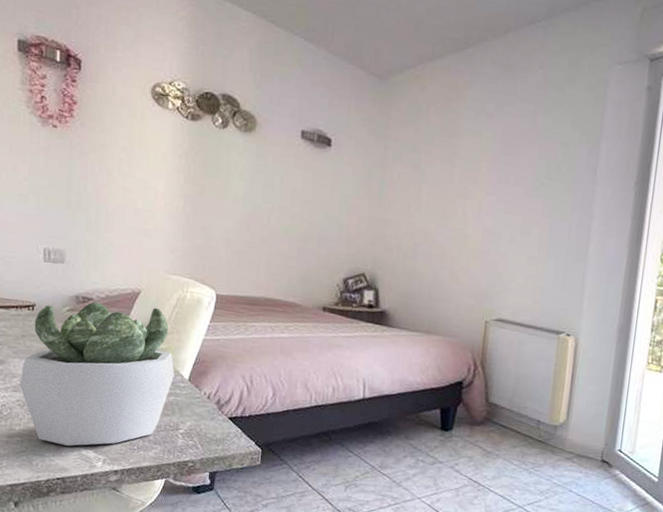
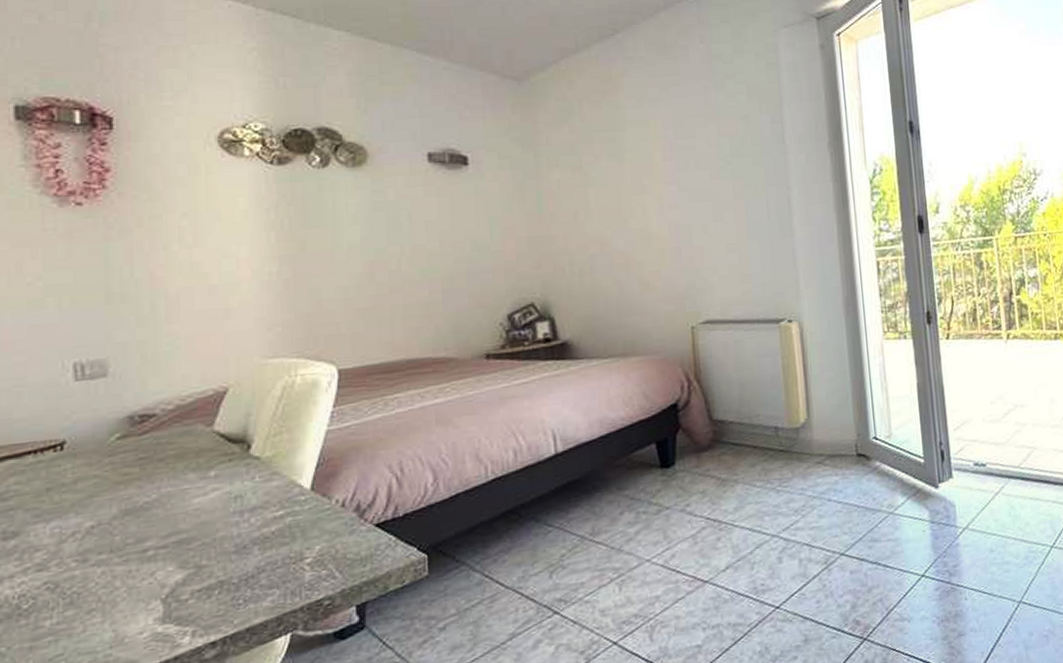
succulent plant: present [19,302,174,447] -> none [47,405,289,631]

